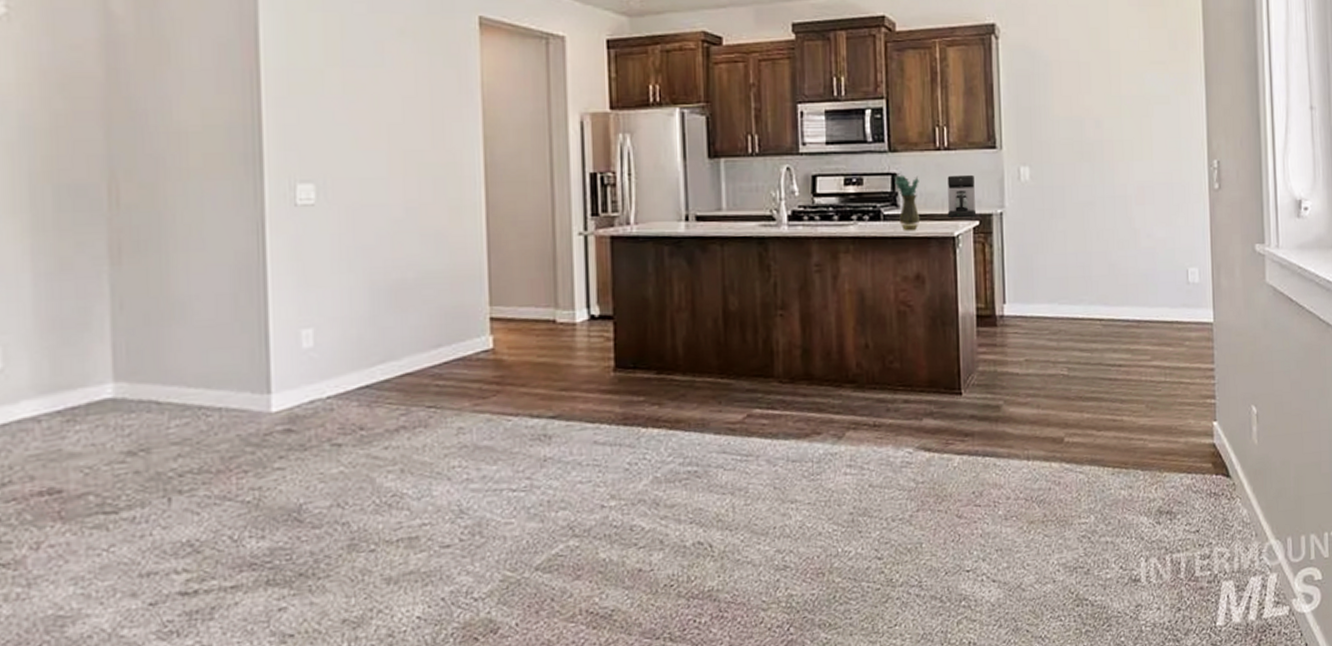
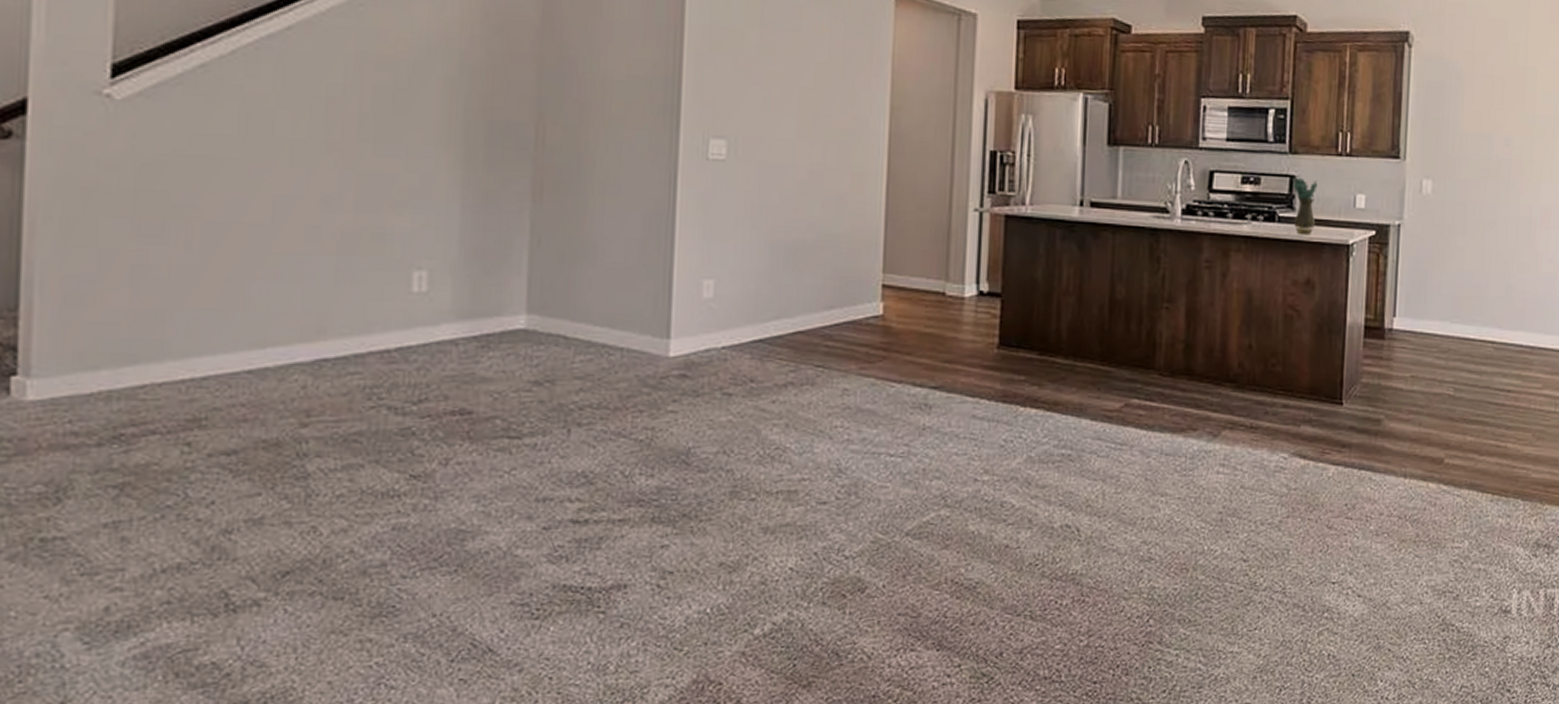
coffee maker: present [947,174,977,219] -> none [1344,182,1374,227]

